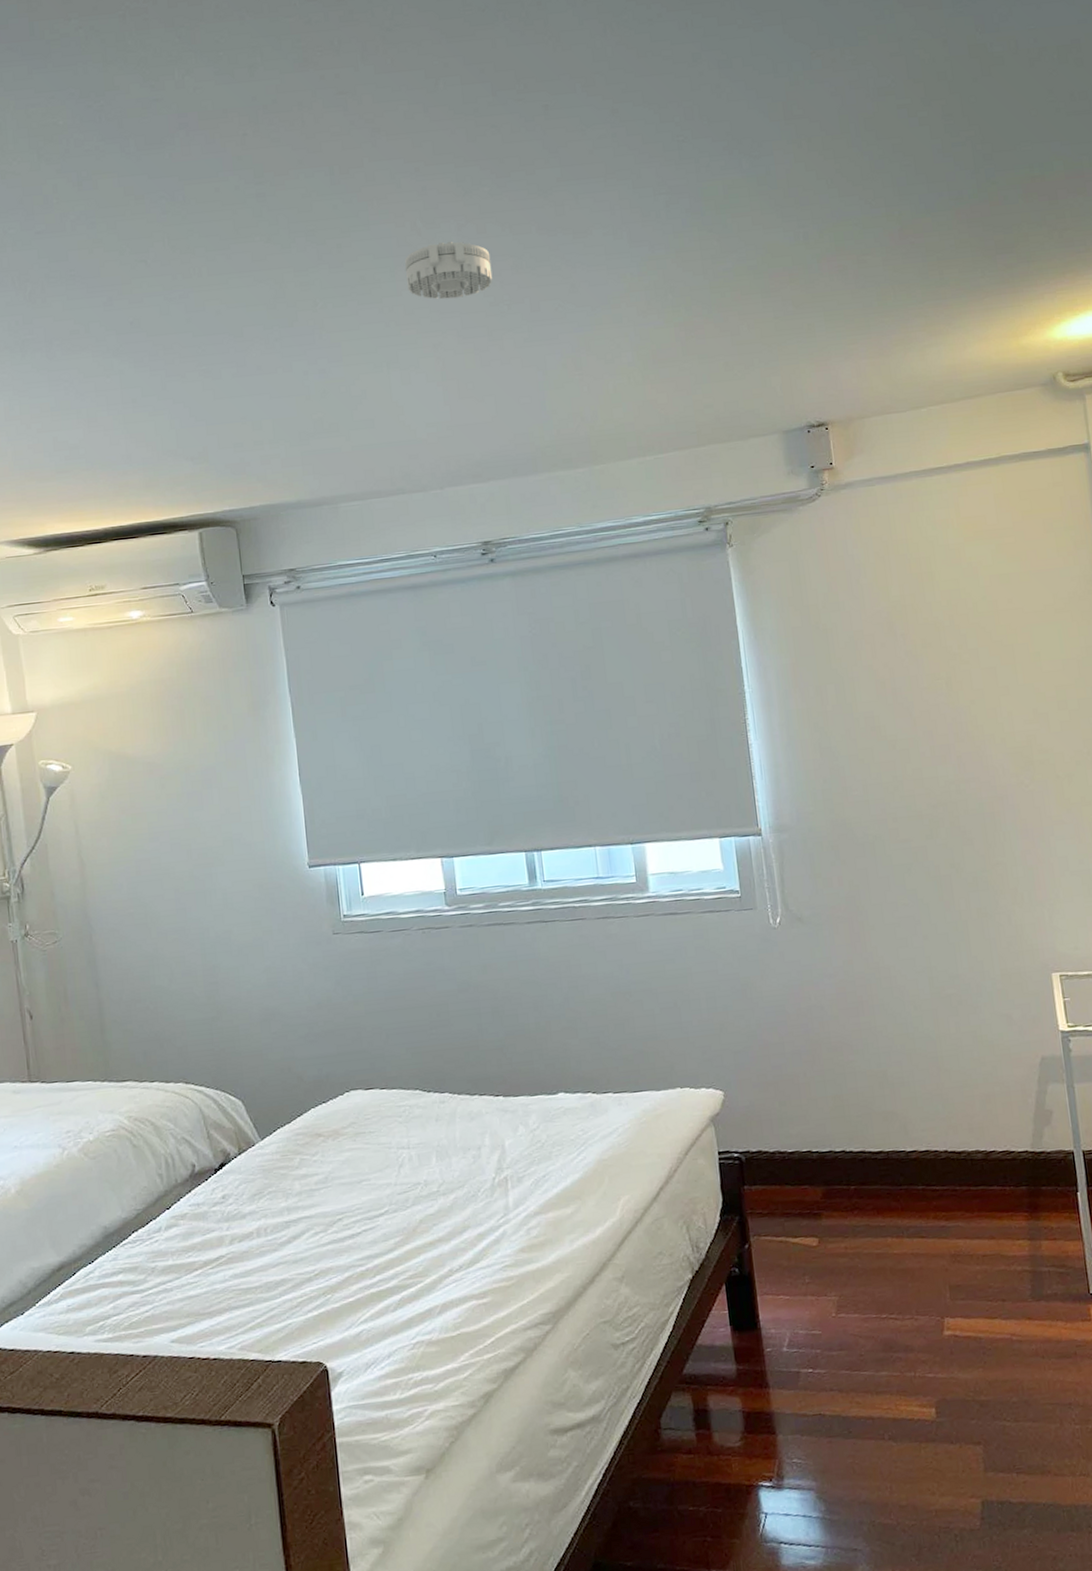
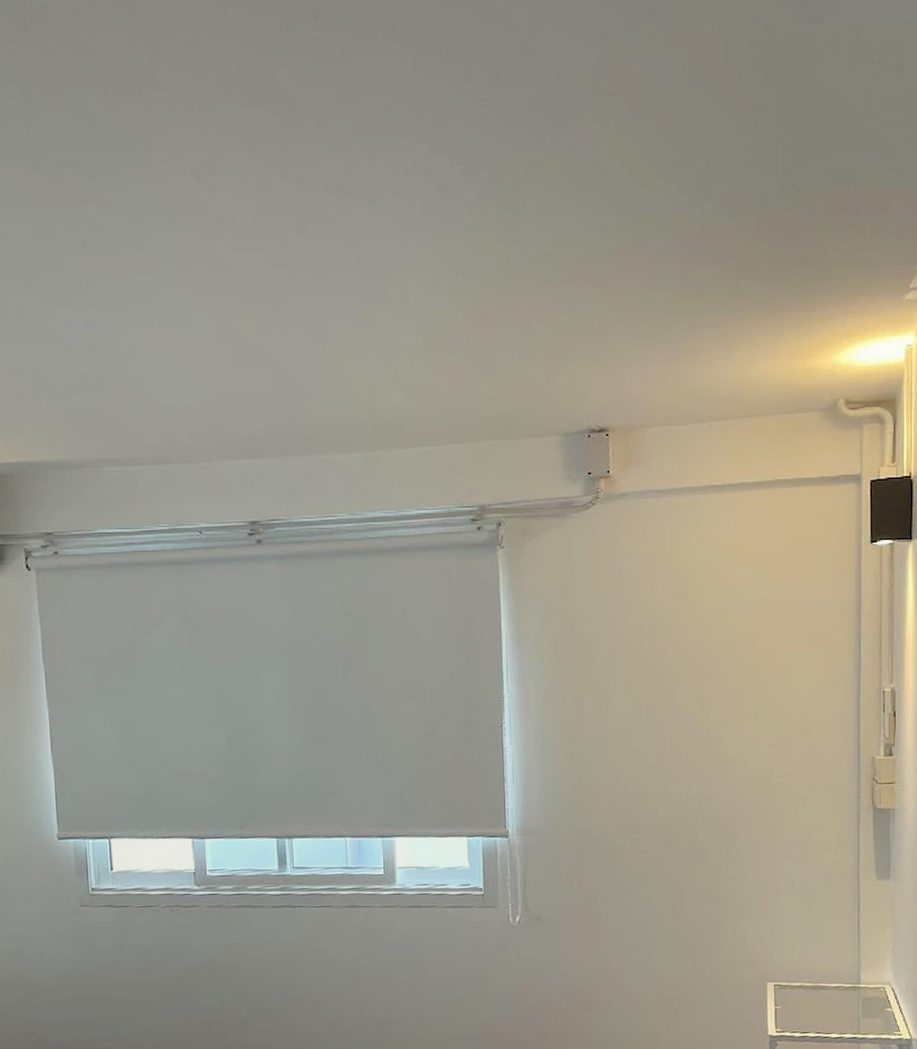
smoke detector: present [404,241,493,300] -> none [181,190,276,255]

